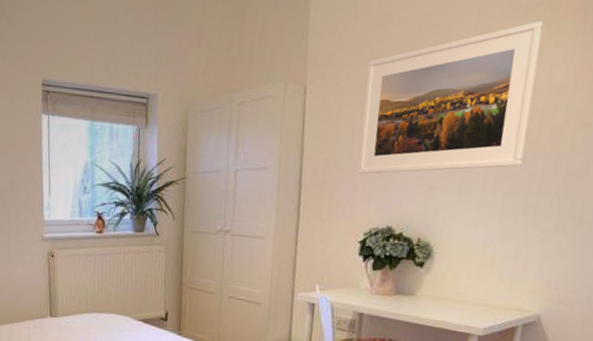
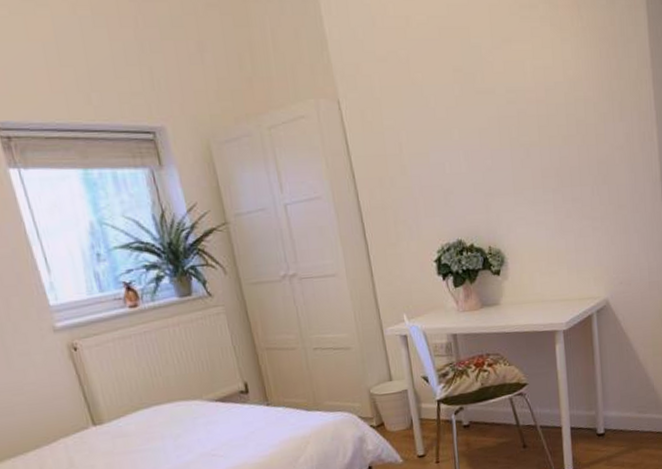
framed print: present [358,20,543,174] -> none [397,18,561,190]

